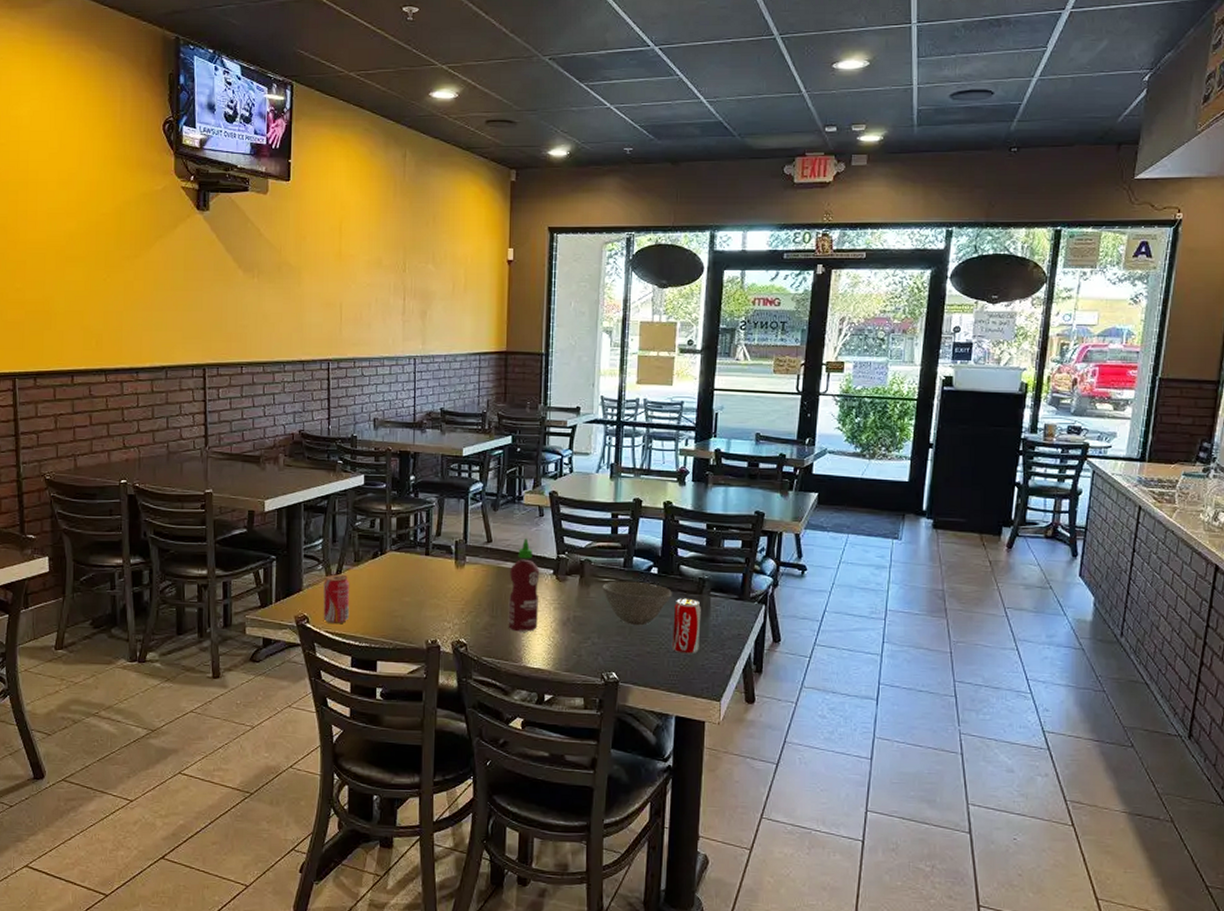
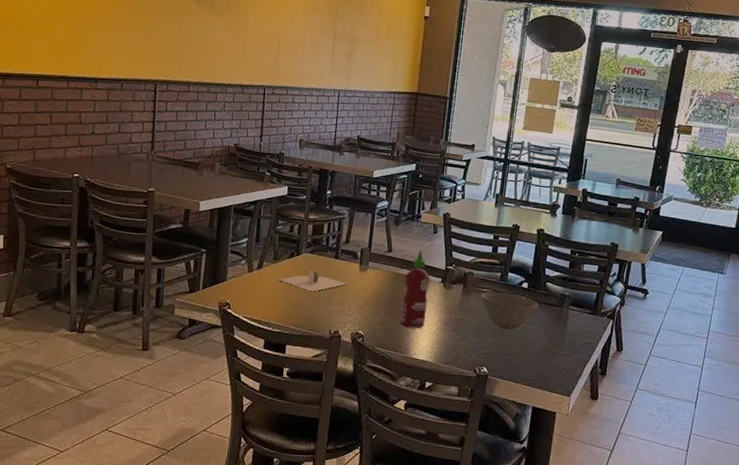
beverage can: present [323,574,350,624] -> none [242,269,269,312]
napkin holder: none [362,569,443,596] -> present [278,269,347,292]
beverage can: present [671,598,701,655] -> none [534,309,561,357]

